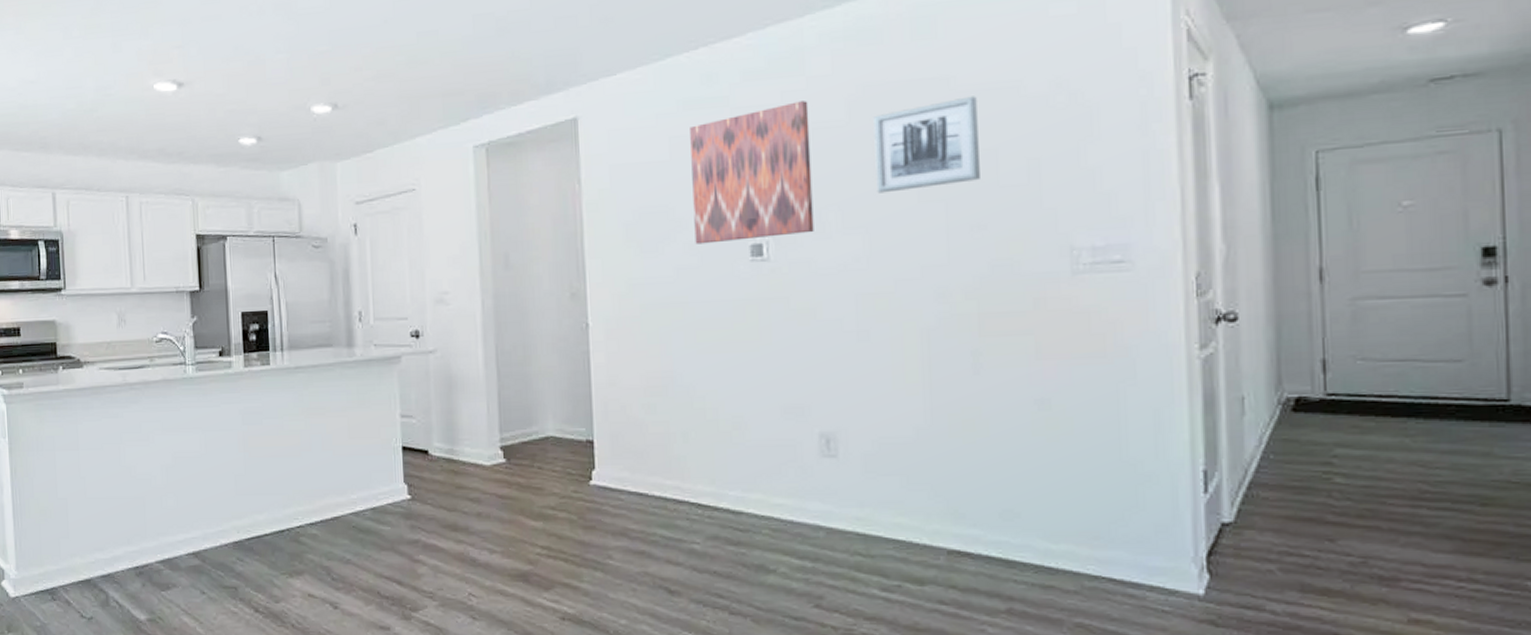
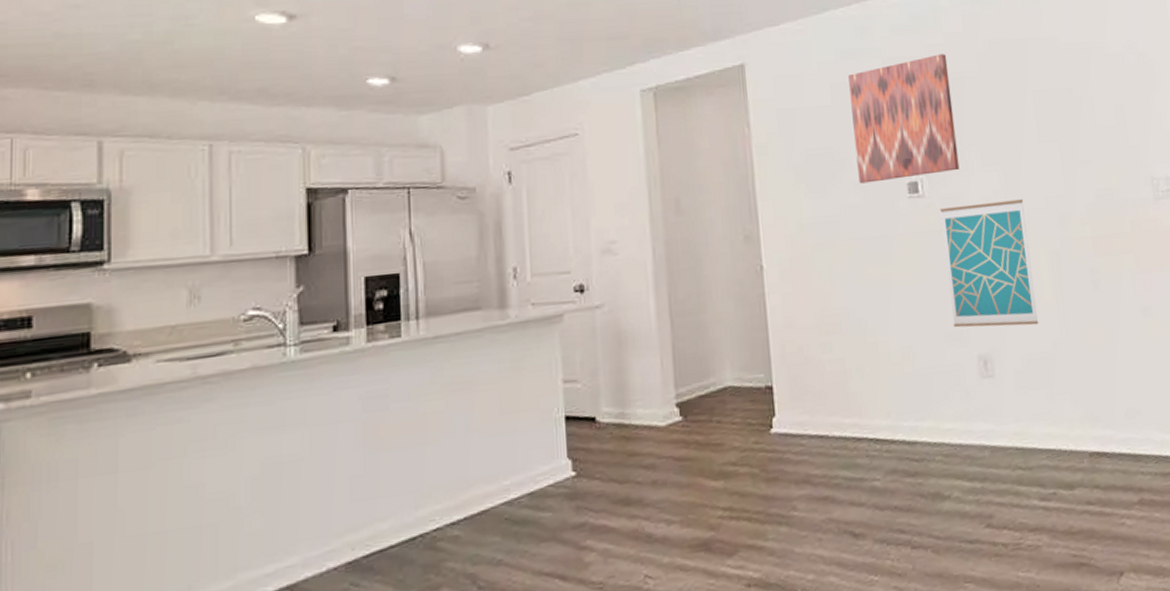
wall art: none [787,267,898,407] -> present [940,199,1039,328]
wall art: present [873,96,980,194] -> none [999,53,1083,135]

